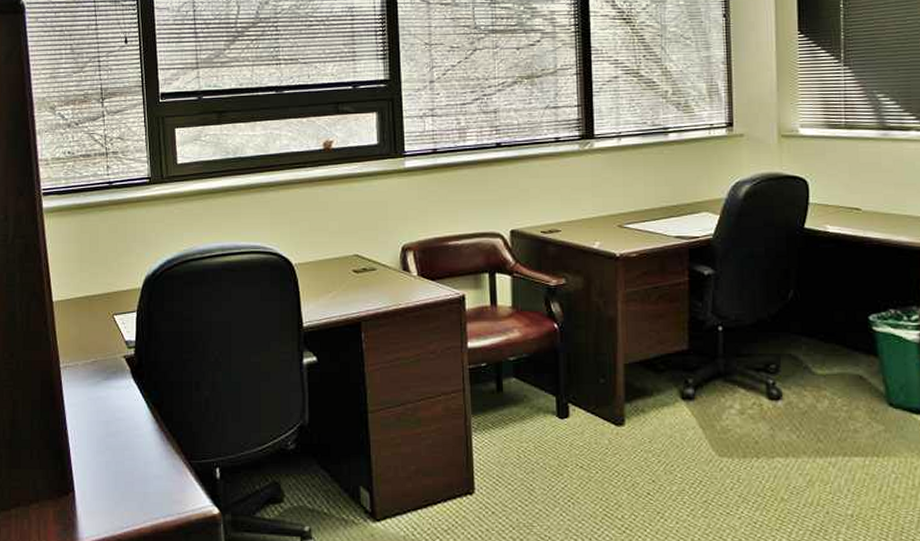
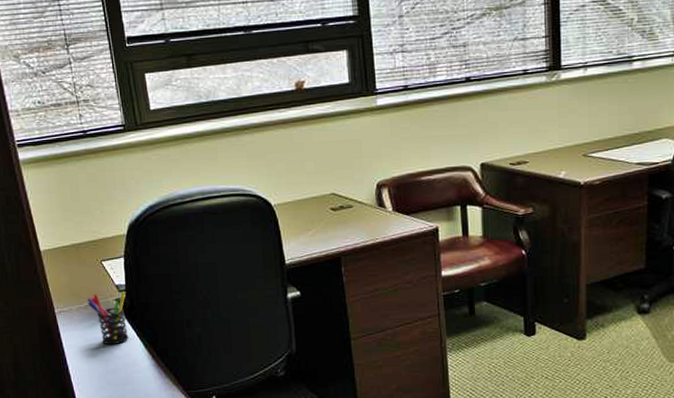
pen holder: none [94,348,135,406] -> present [86,292,129,345]

